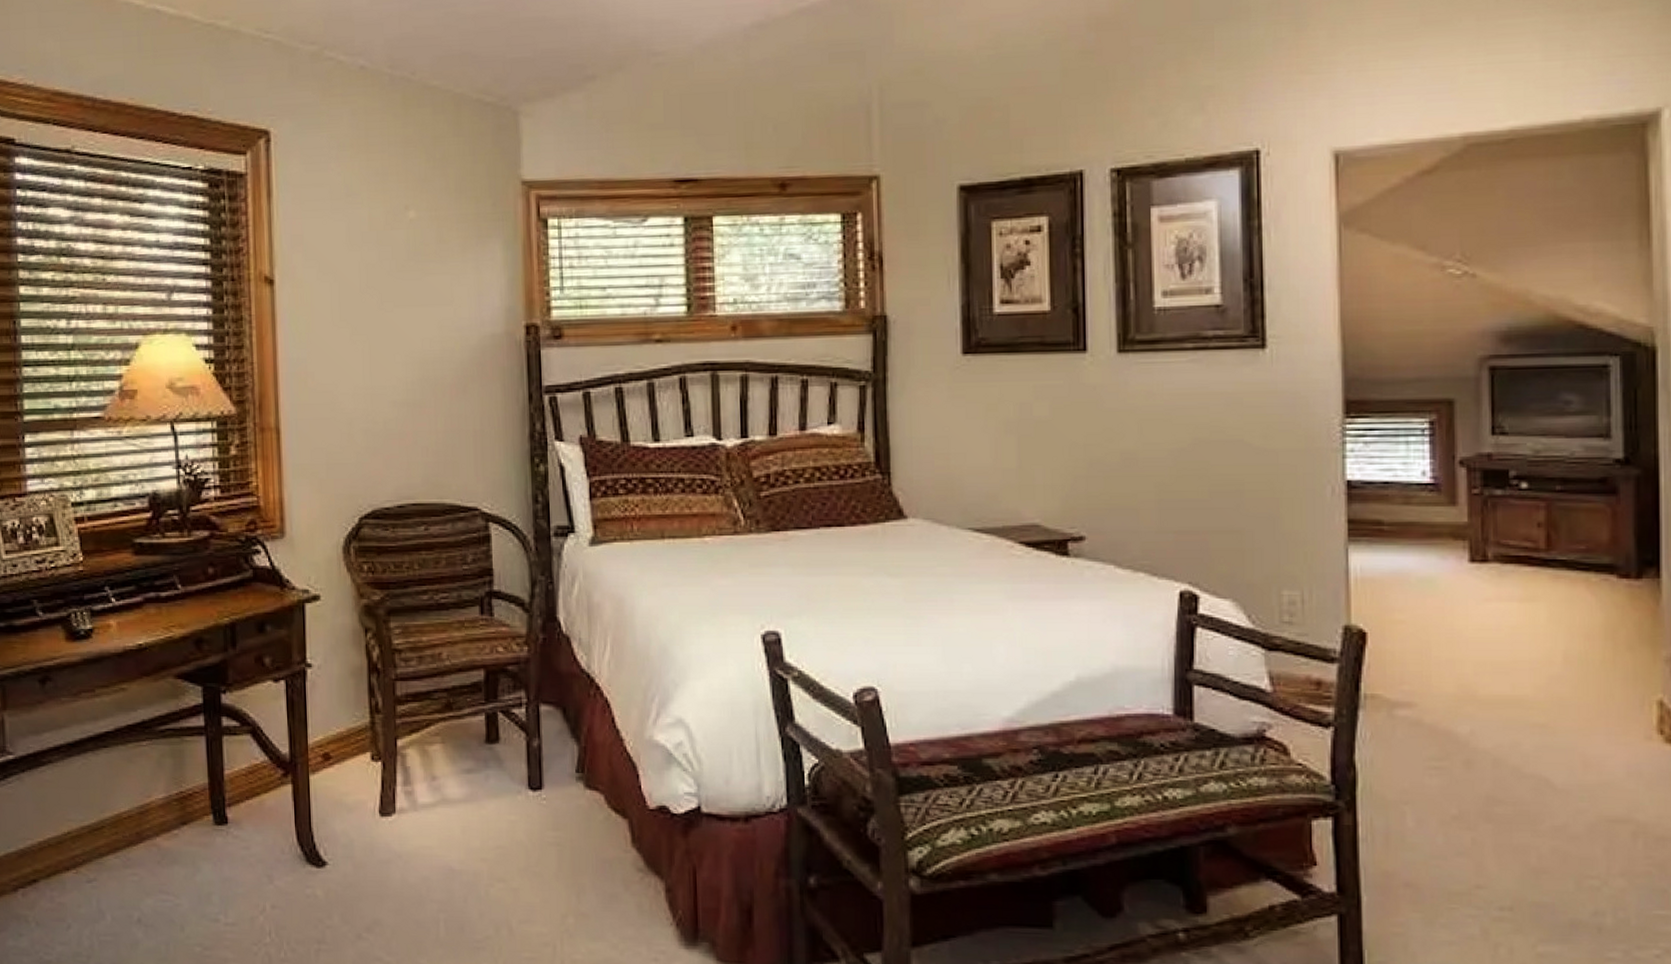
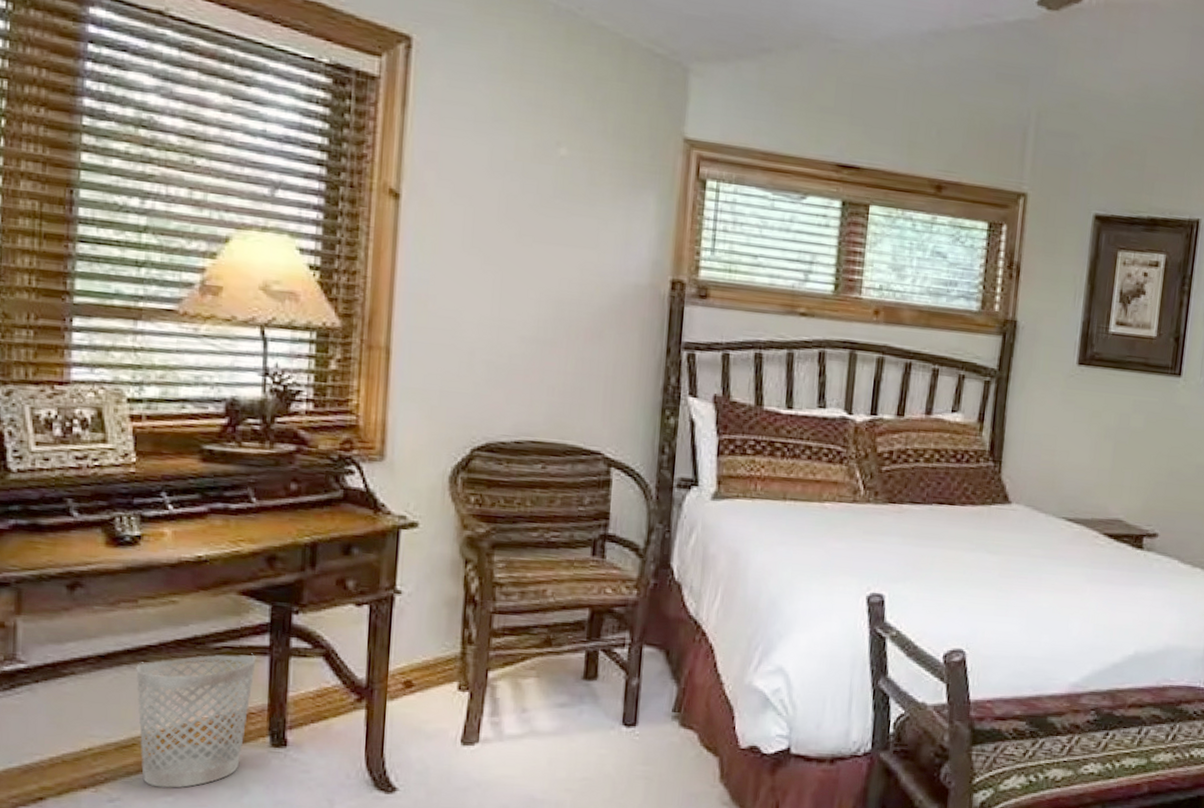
wastebasket: none [99,734,195,868] -> present [136,653,257,788]

